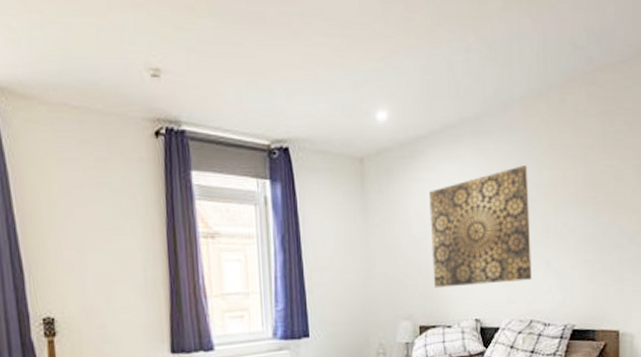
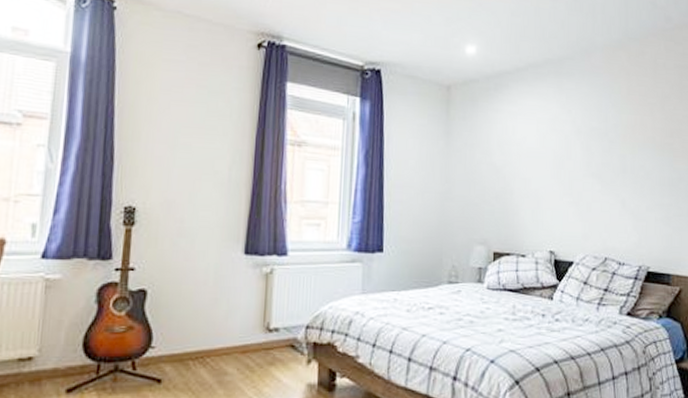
wall art: present [429,165,531,288] -> none [510,107,608,218]

